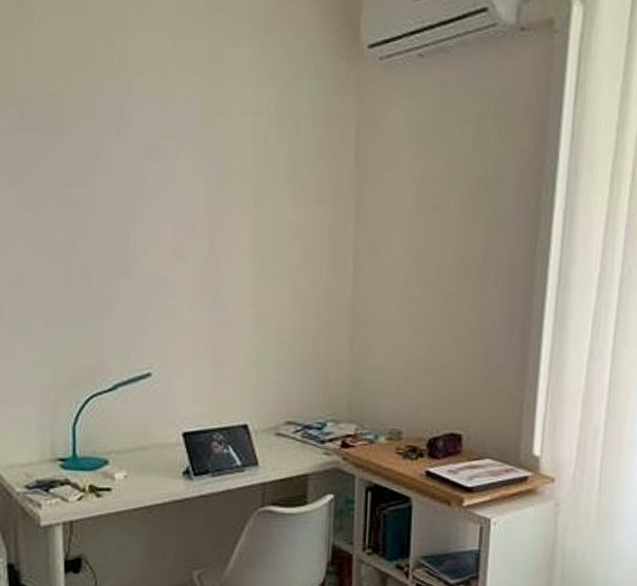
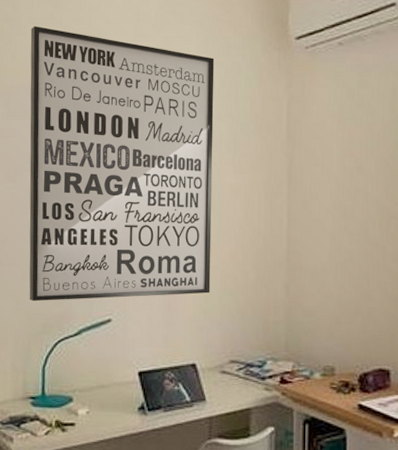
wall art: none [47,16,272,352] -> present [29,26,215,302]

